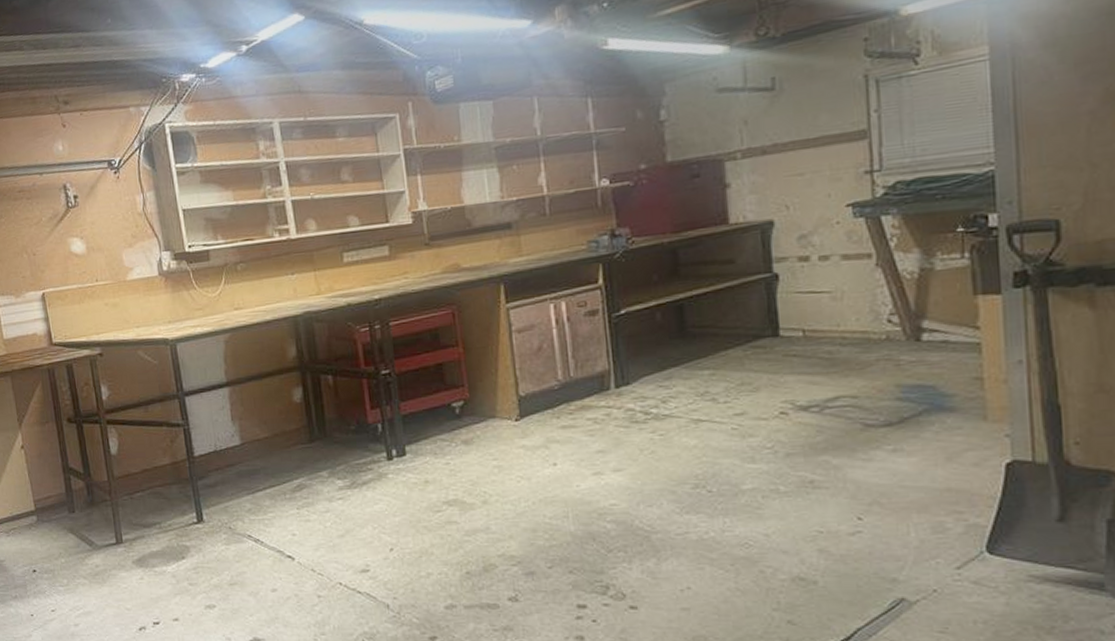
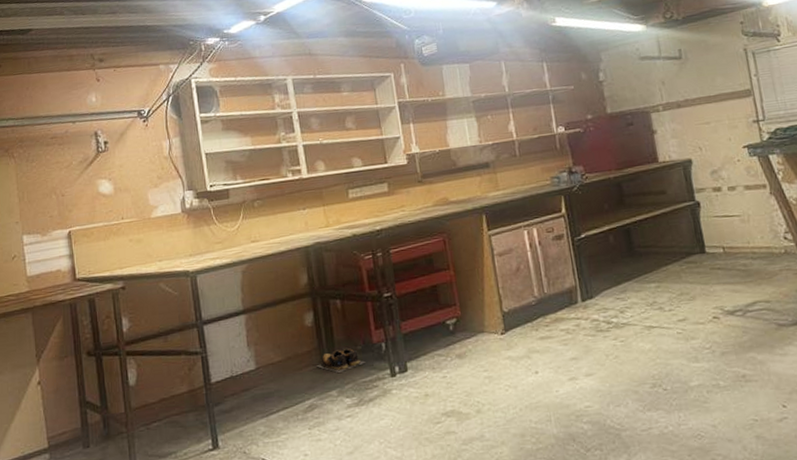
shoes: none [305,427,359,453] -> present [316,347,366,373]

